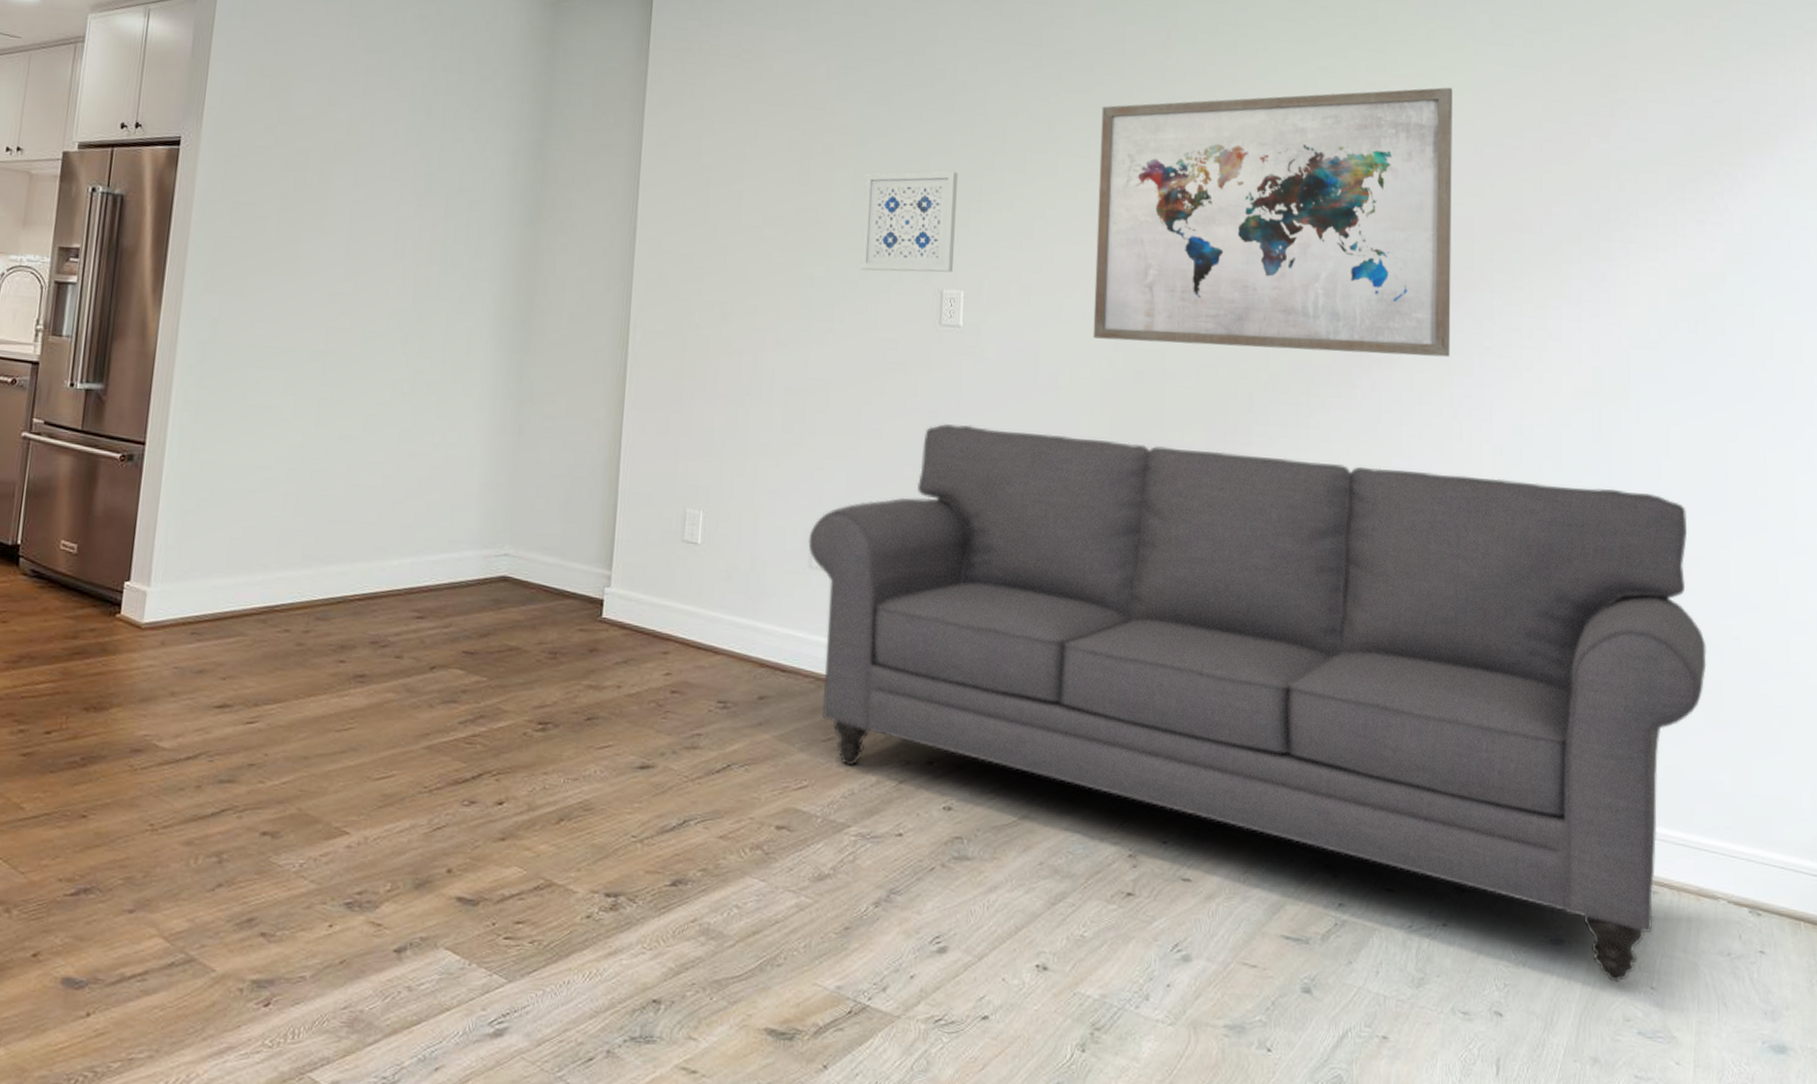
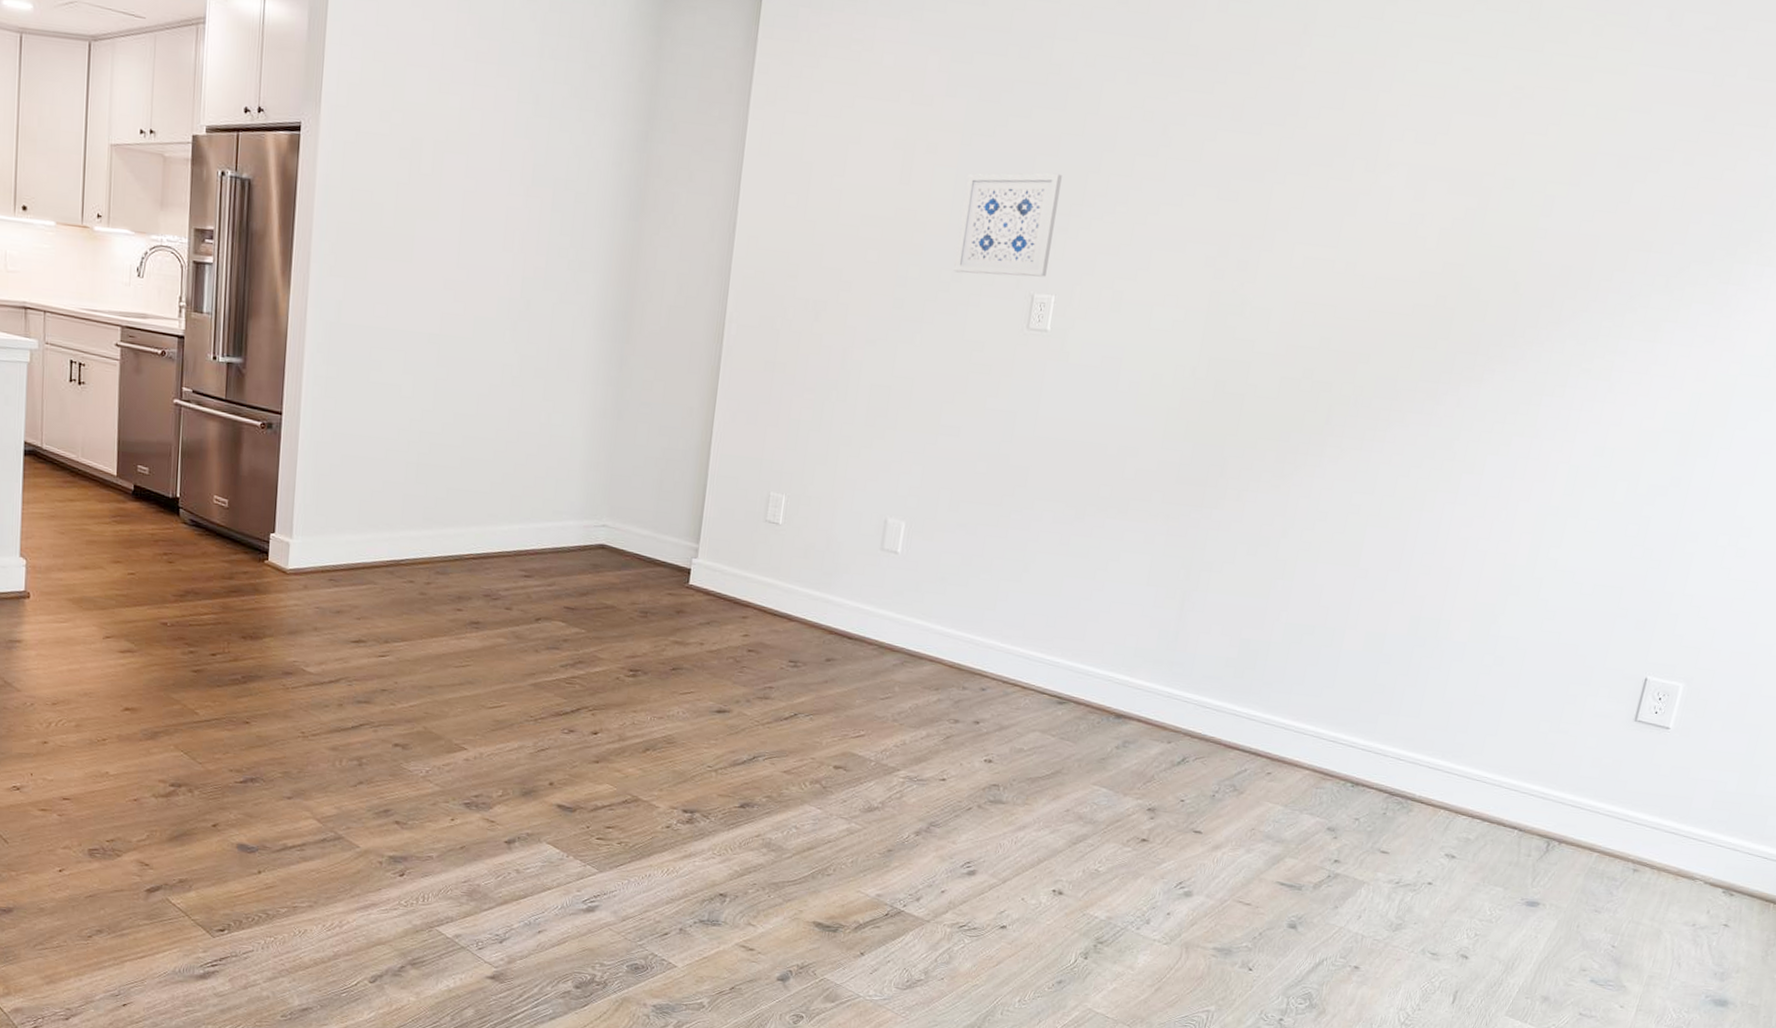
sofa: present [808,424,1707,982] -> none [881,424,1757,940]
wall art: present [1093,87,1453,358] -> none [1179,92,1608,378]

